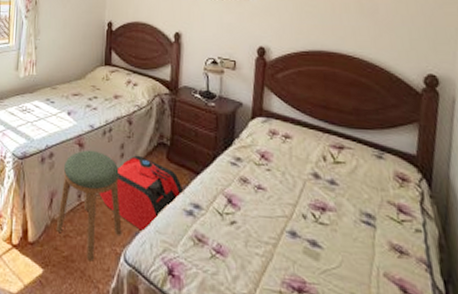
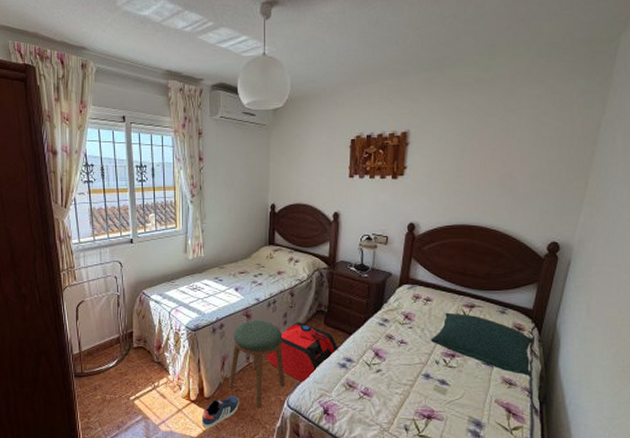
sneaker: none [23,242,68,284] -> present [201,395,239,429]
pillow: none [293,153,429,245] -> present [430,312,534,377]

